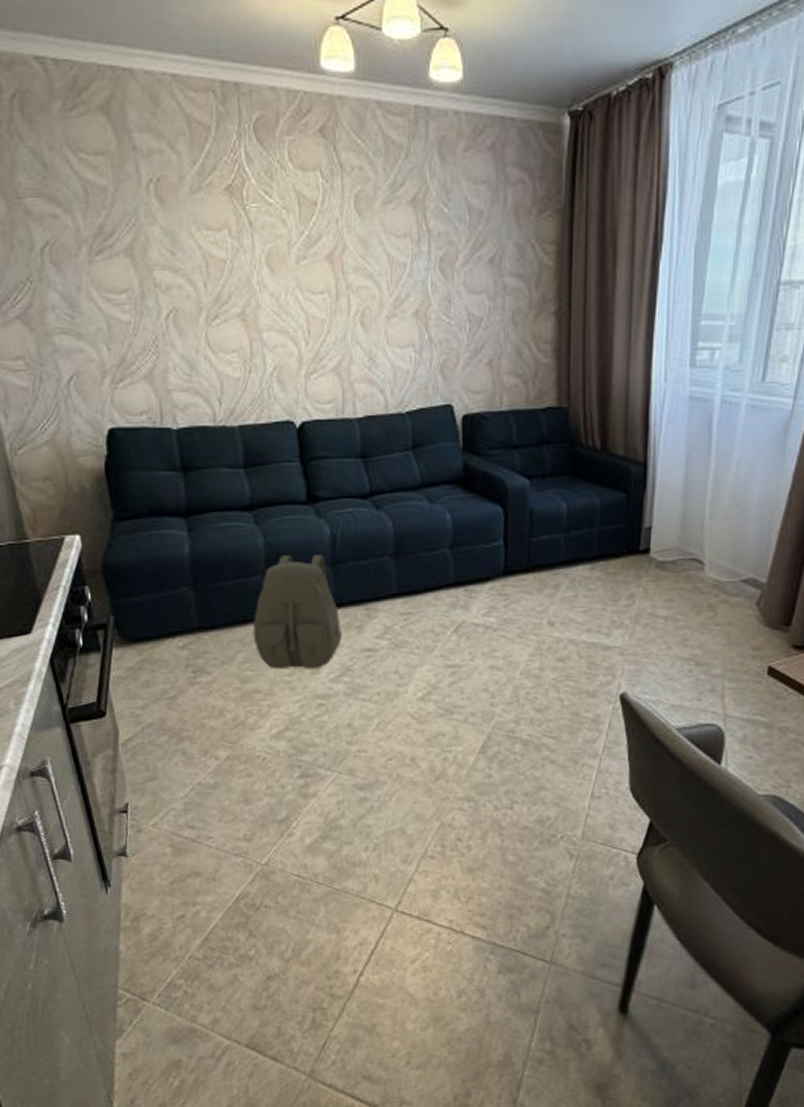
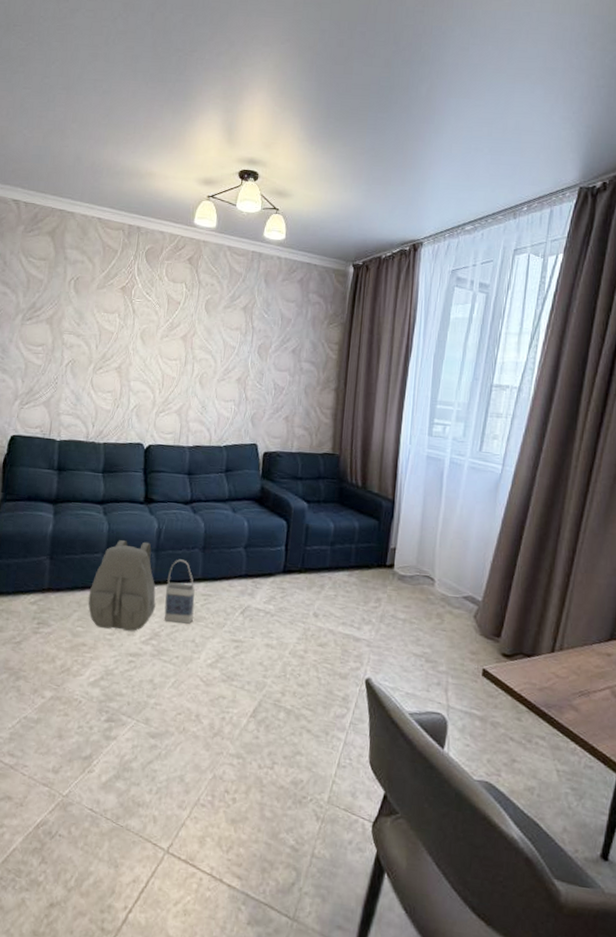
bag: none [352,572,393,652] -> present [164,559,195,624]

